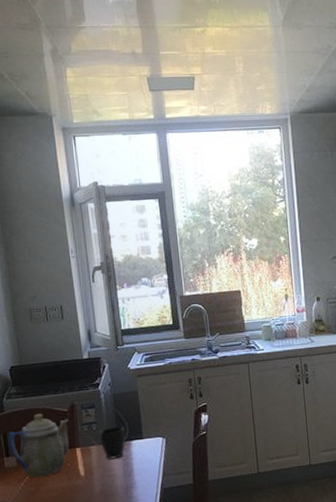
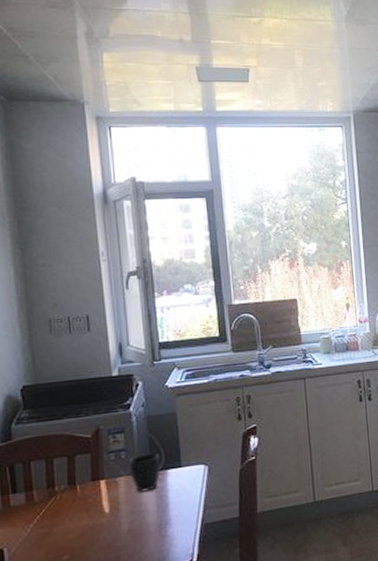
teapot: present [8,414,70,478] -> none [16,441,92,517]

